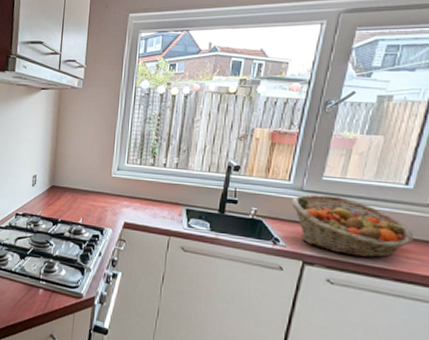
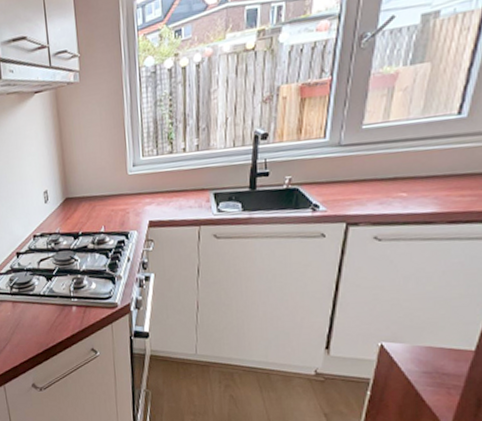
fruit basket: present [291,194,414,258] -> none [328,143,469,207]

